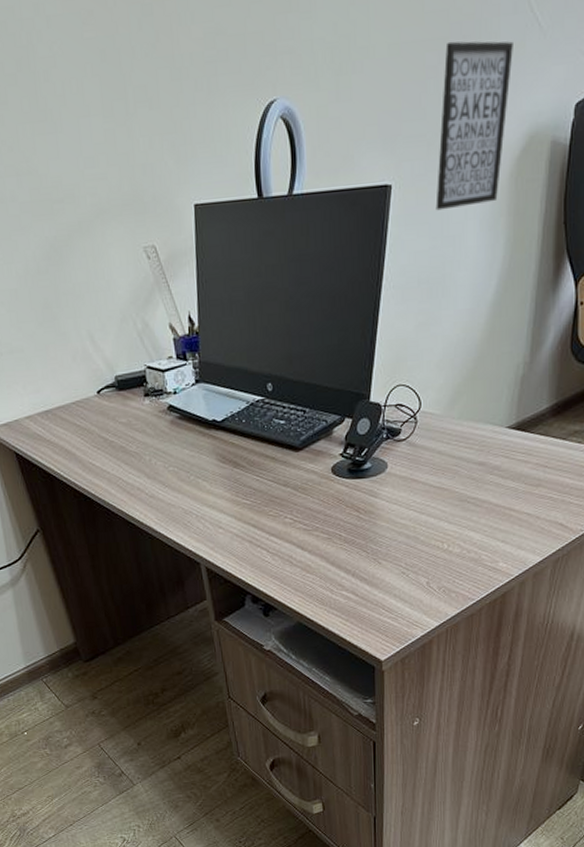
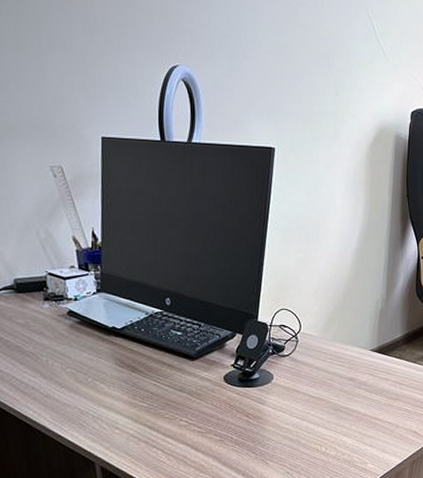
wall art: present [435,41,513,211] -> none [310,50,366,174]

